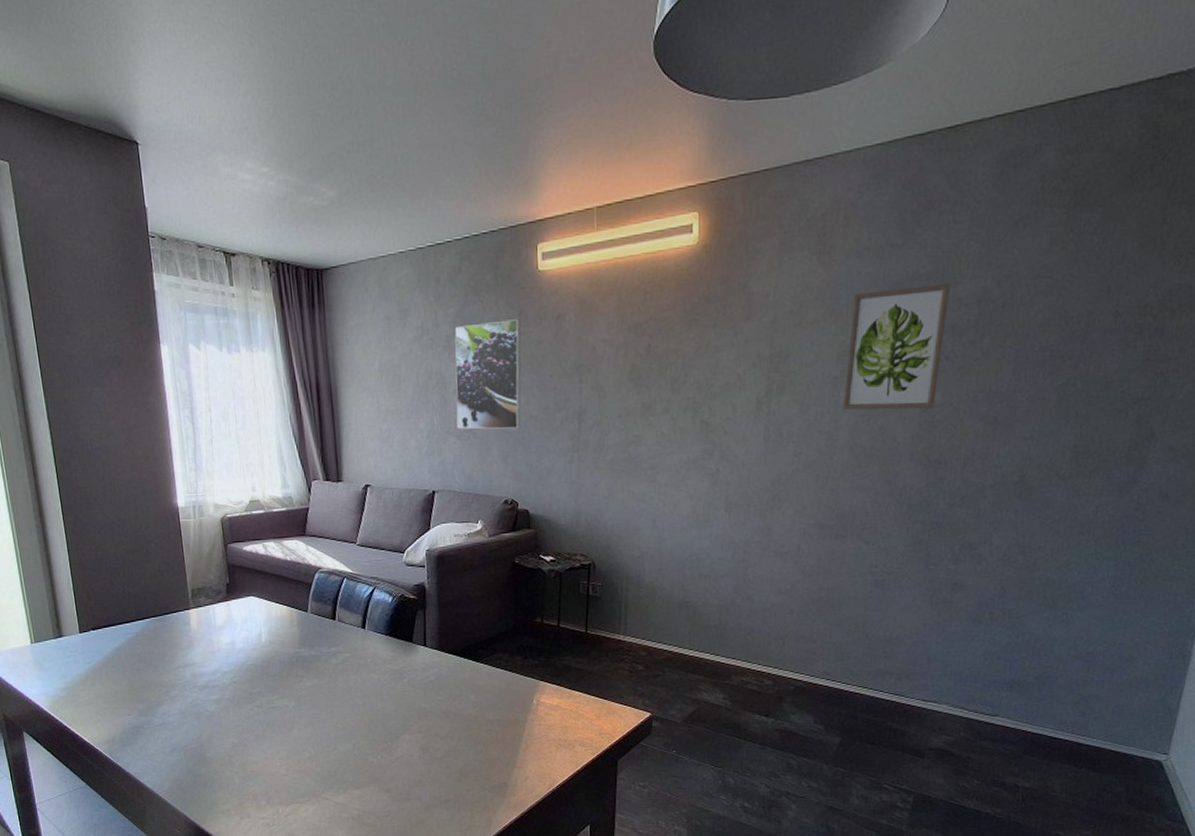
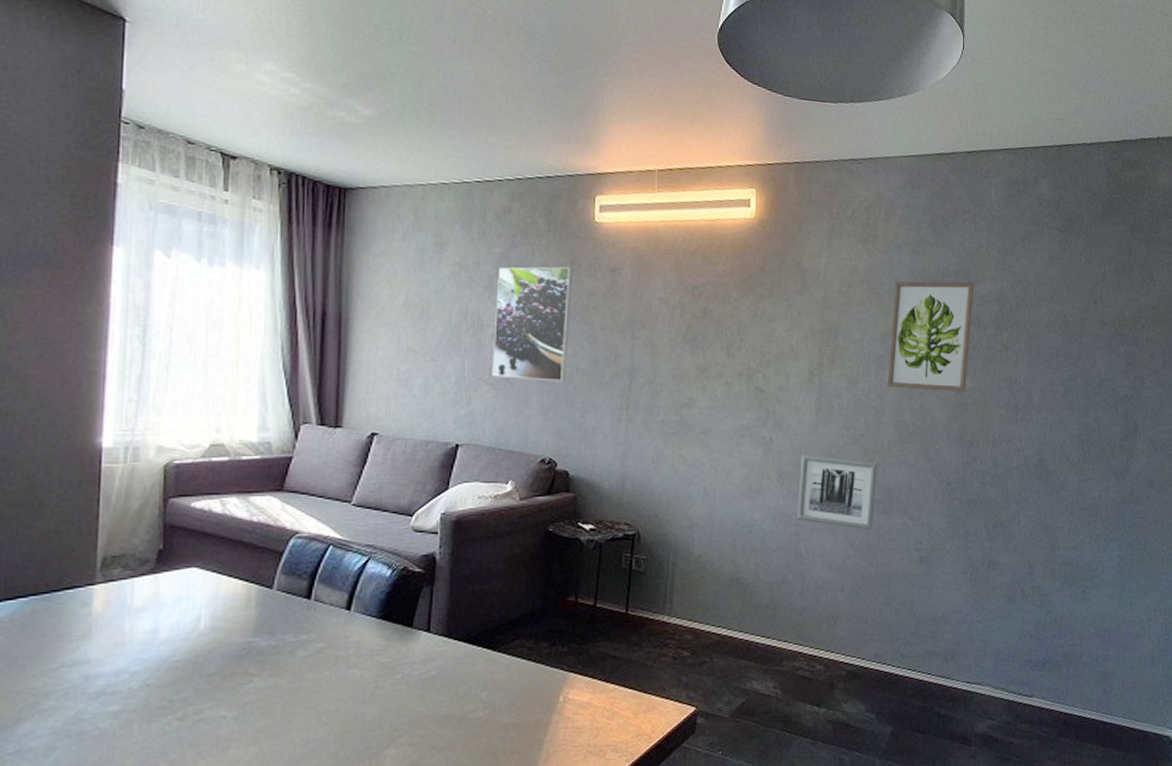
wall art: none [744,484,830,556] -> present [796,454,878,531]

